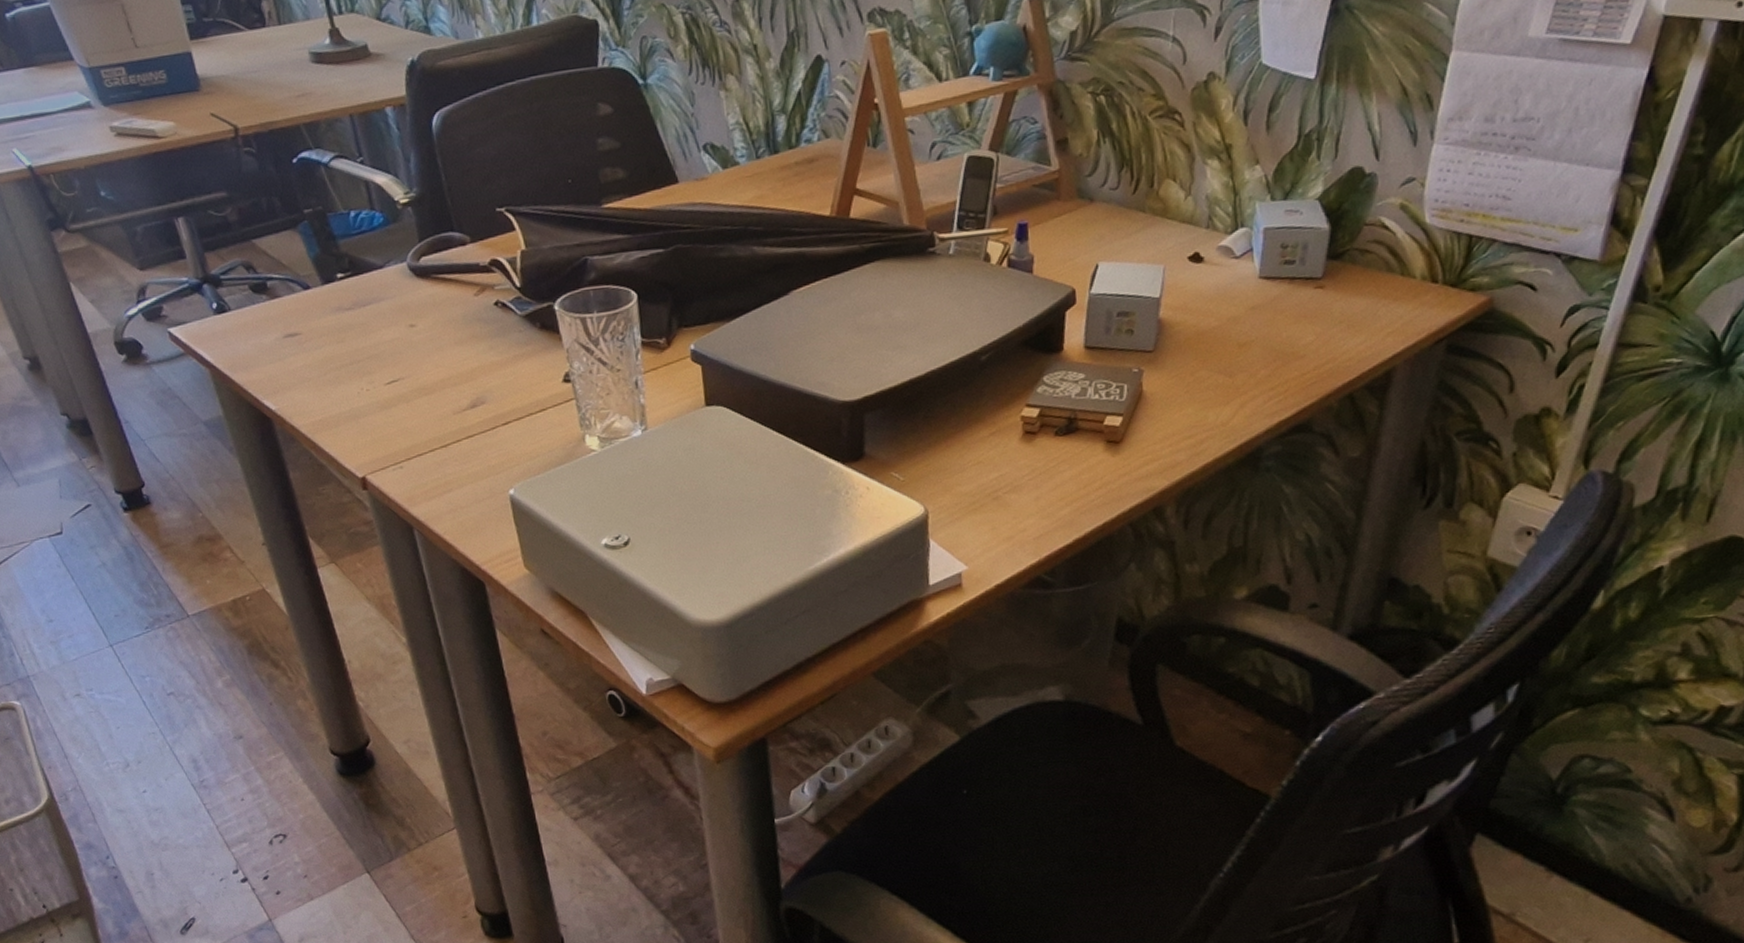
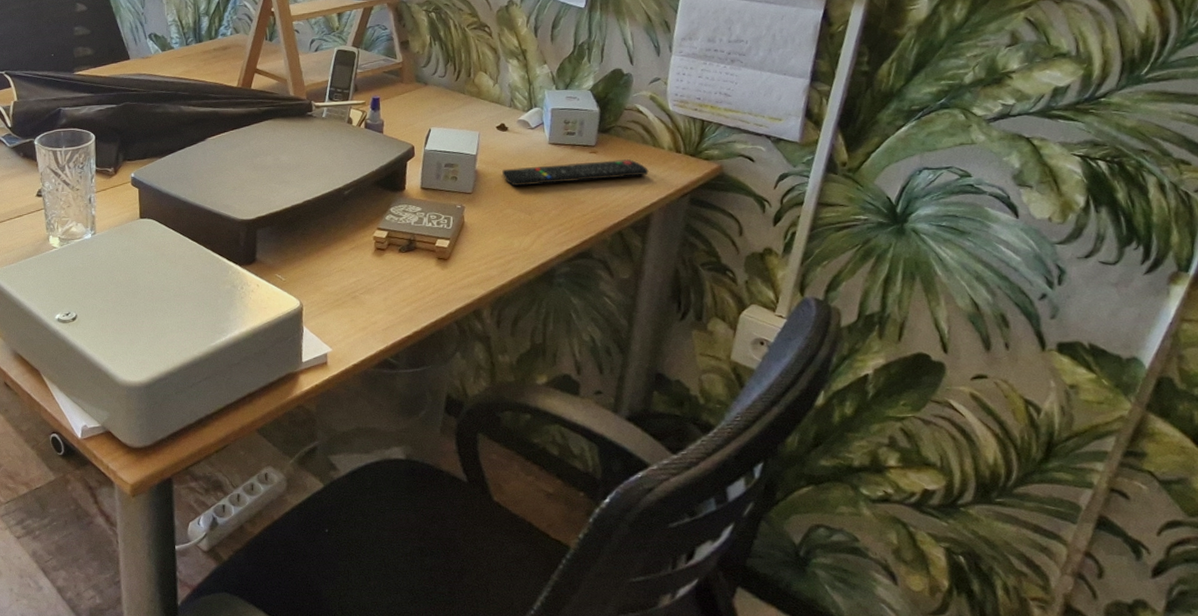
remote control: none [1195,294,1393,339] -> present [502,159,649,187]

